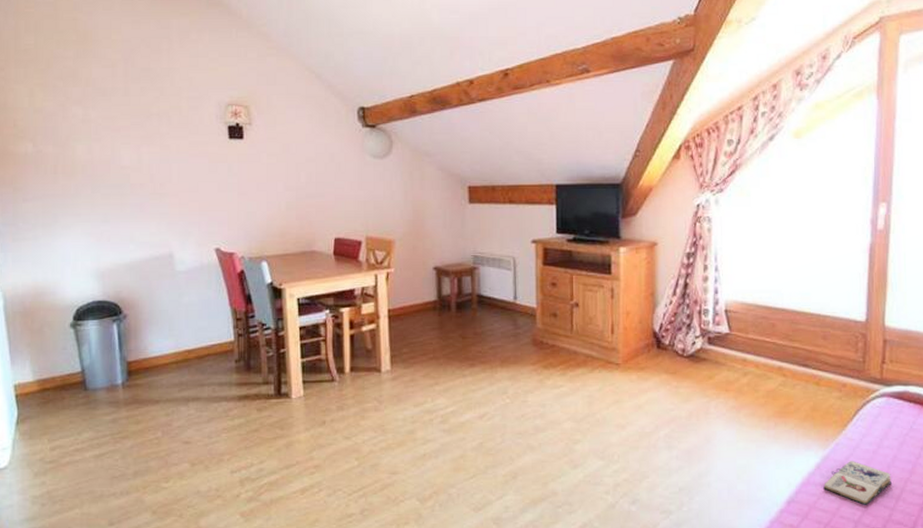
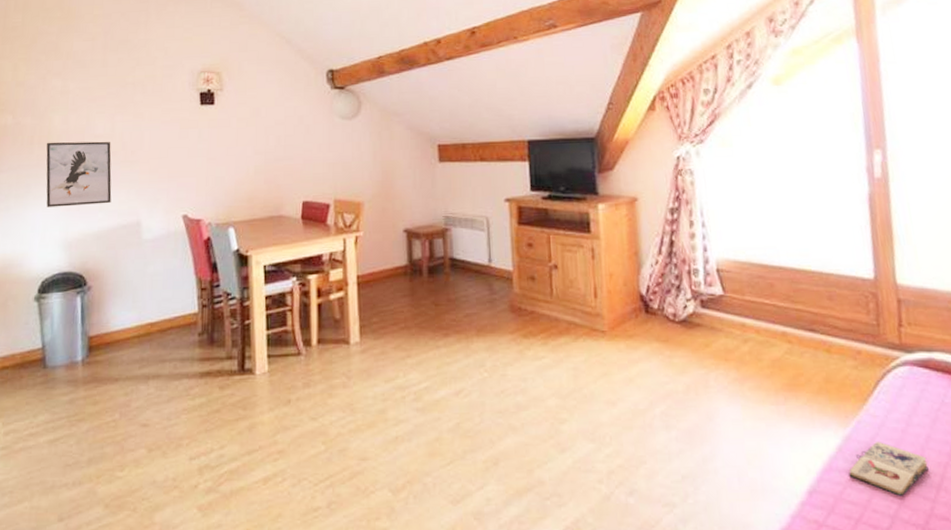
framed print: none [71,172,142,237] -> present [46,141,112,207]

